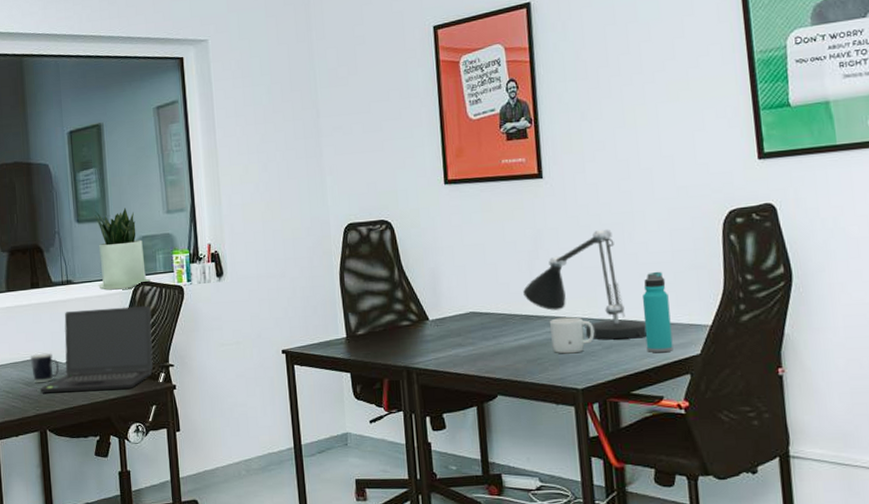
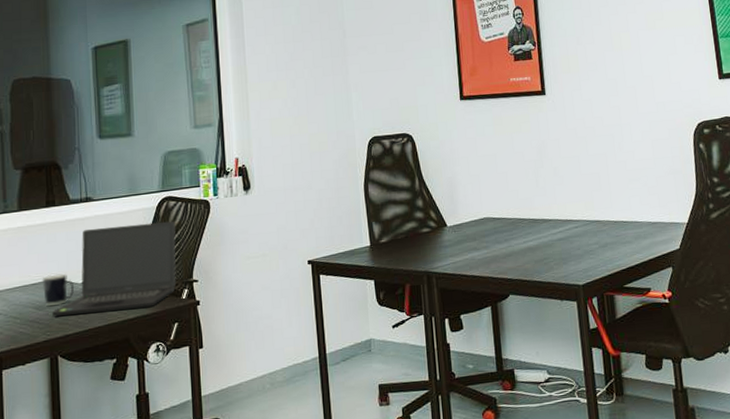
planter: present [95,208,151,291] -> none [118,123,176,207]
desk lamp: present [523,229,647,340] -> none [530,139,635,239]
mug: present [549,317,595,354] -> none [553,219,593,254]
water bottle: present [642,271,673,353] -> none [630,176,658,249]

